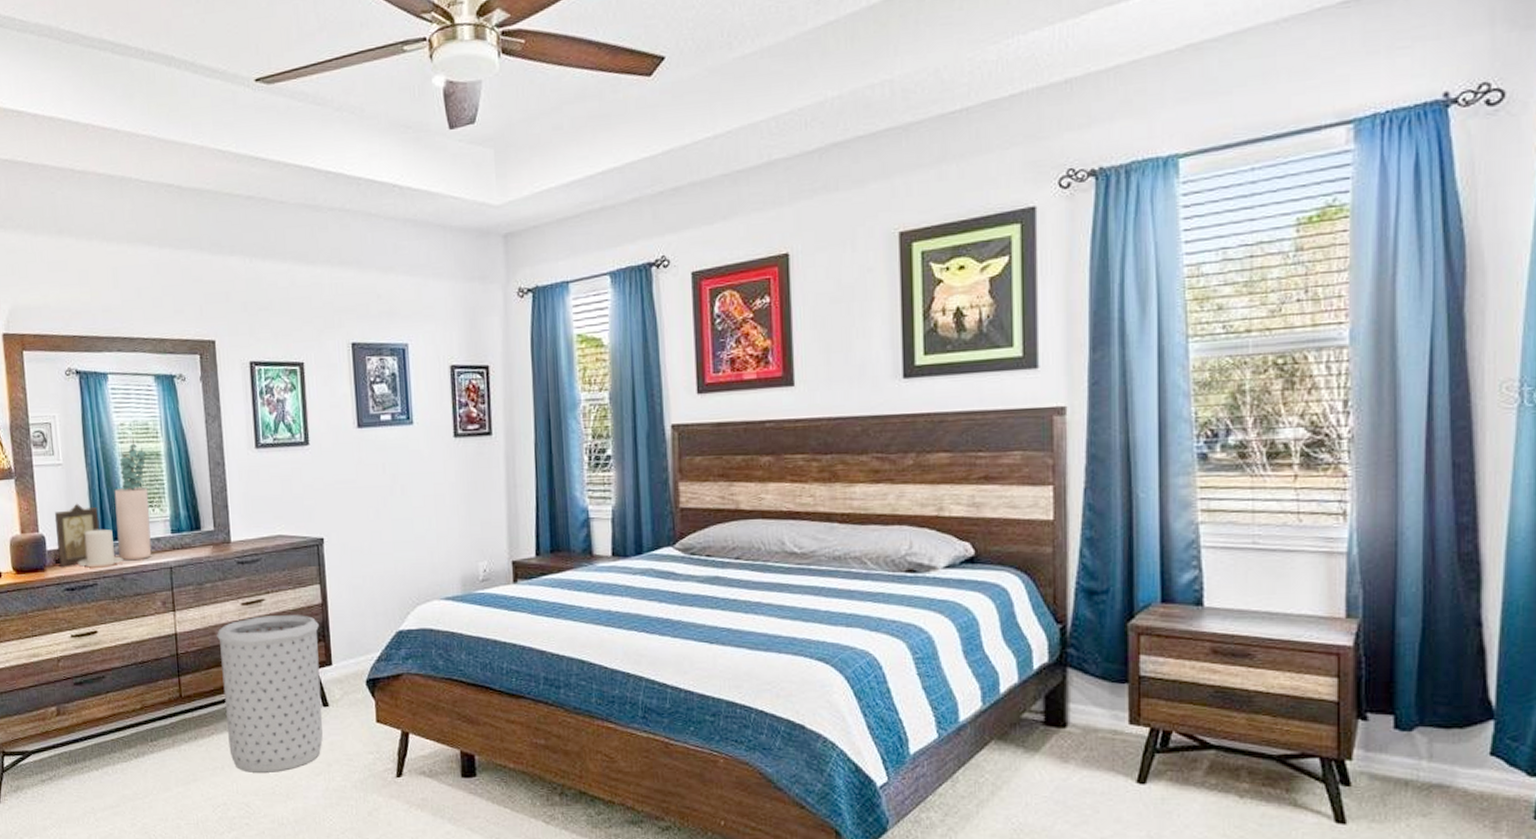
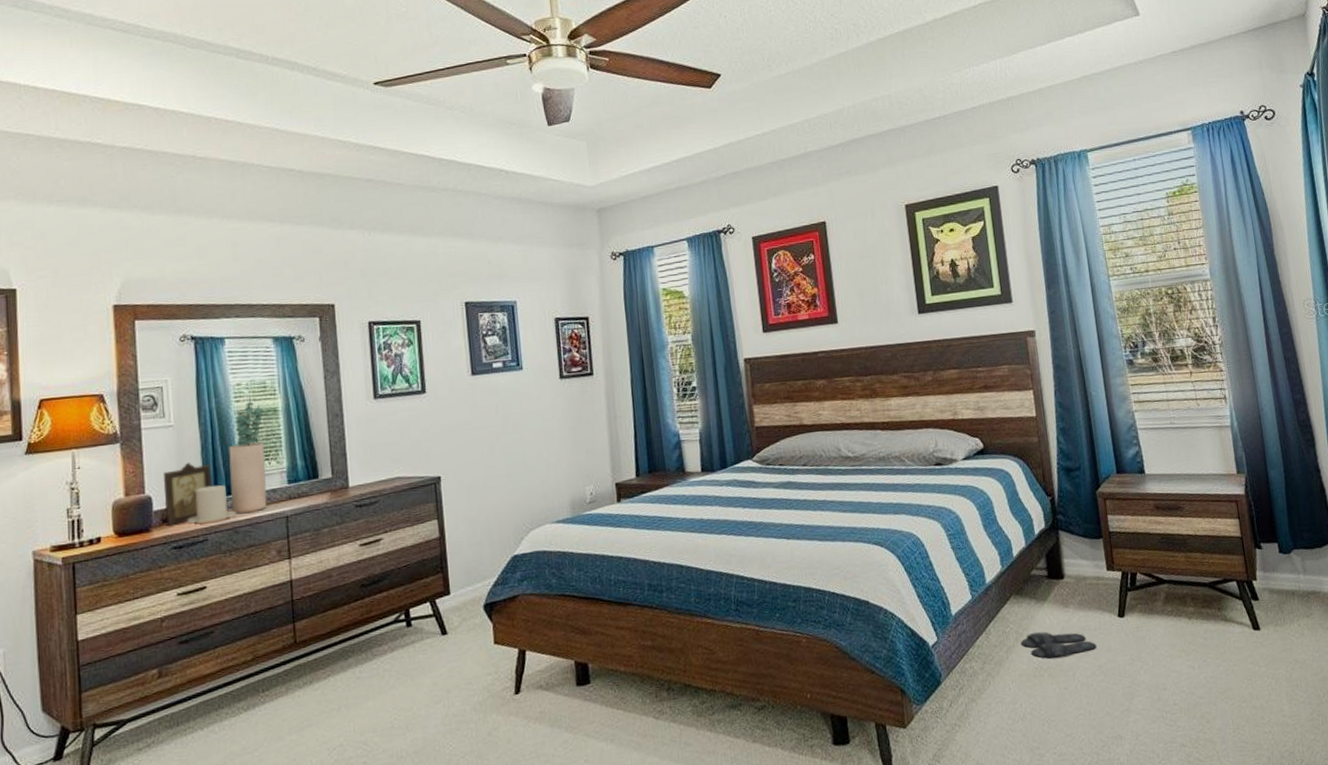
laundry basket: present [217,615,323,772] -> none [334,549,442,710]
slippers: none [997,788,1102,821] -> present [1020,631,1097,659]

